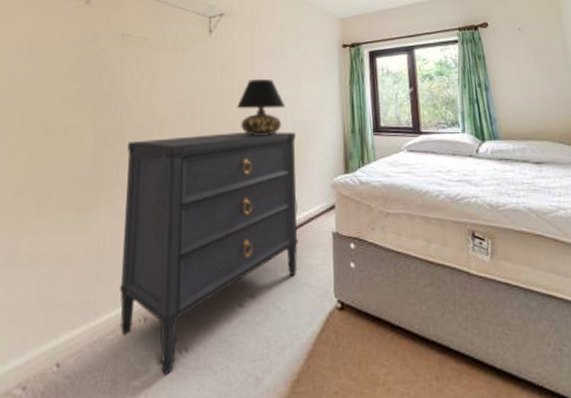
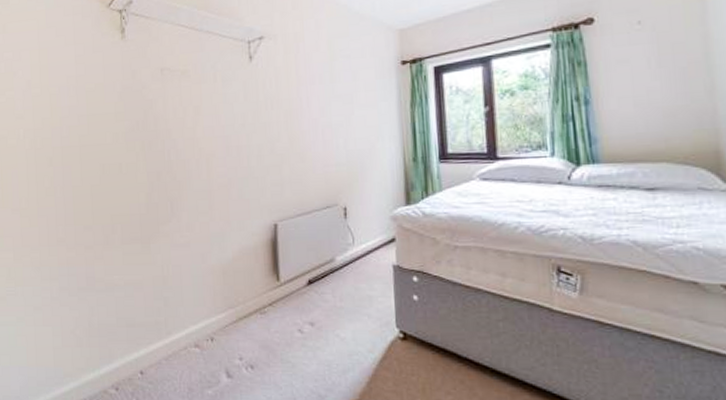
dresser: present [119,131,298,375] -> none [179,162,356,387]
table lamp: present [236,79,286,135] -> none [283,107,337,167]

